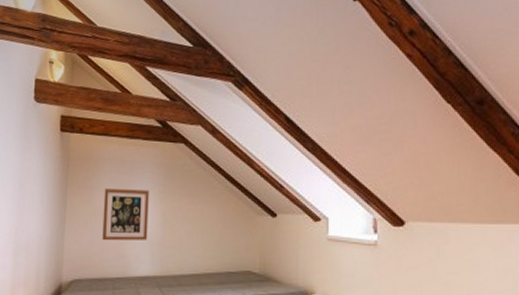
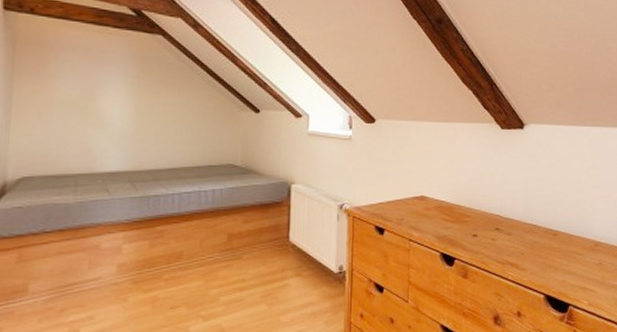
wall art: present [102,188,149,241] -> none [61,78,120,135]

